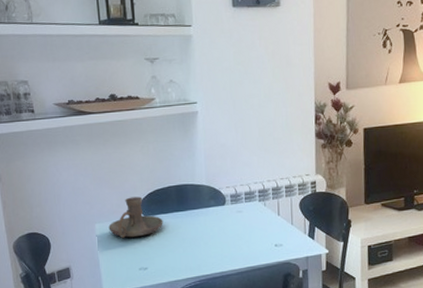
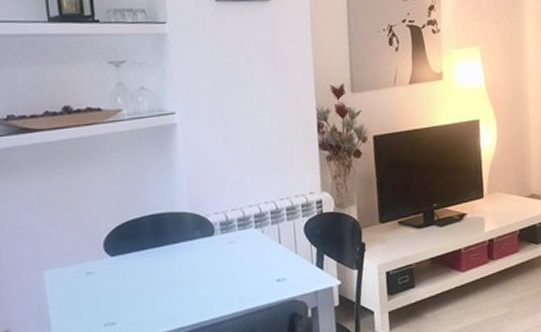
candle holder: present [108,196,163,238] -> none [62,232,135,287]

